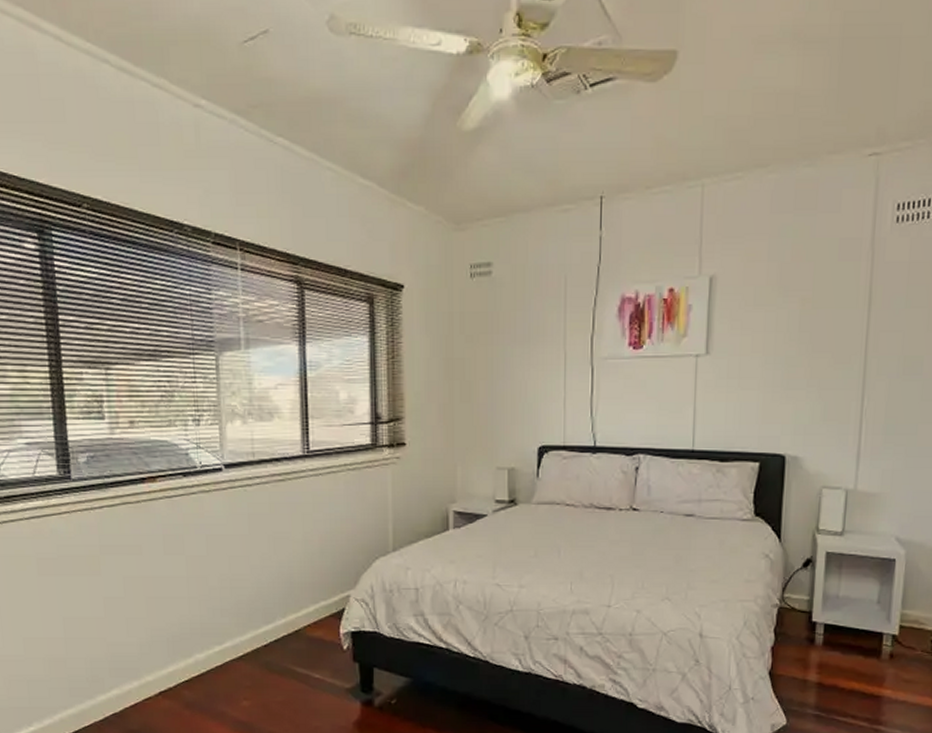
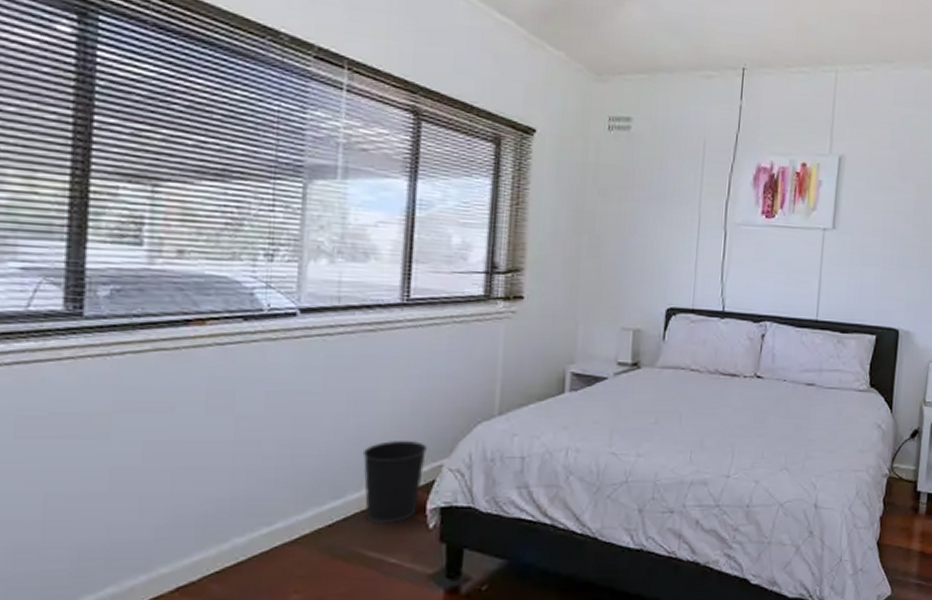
wastebasket: none [284,574,337,645] -> present [362,440,428,523]

